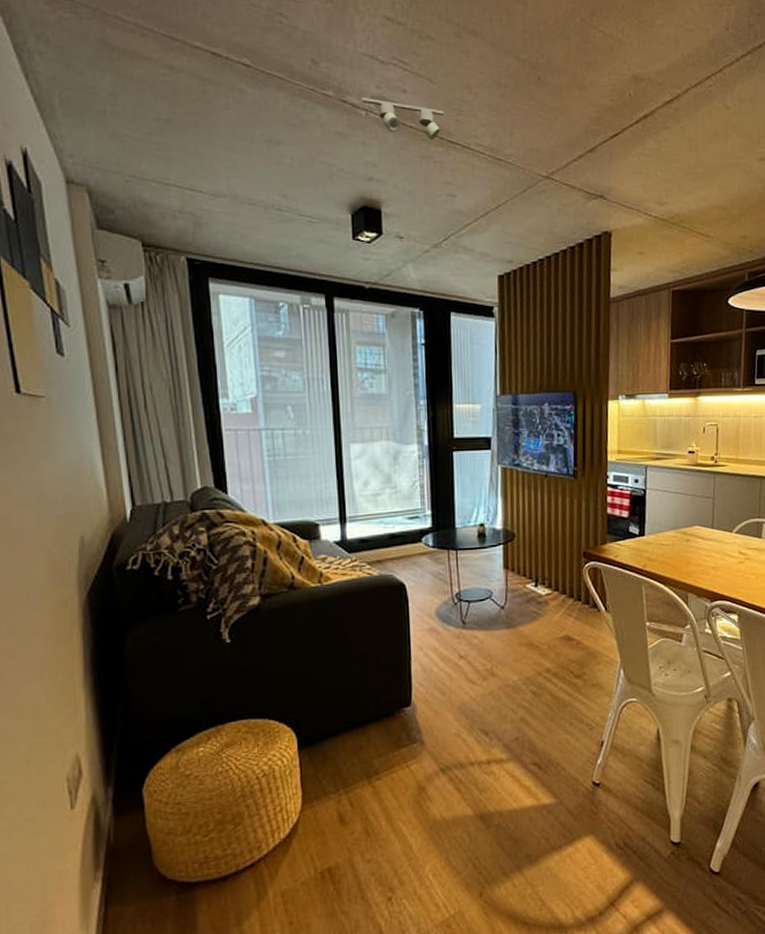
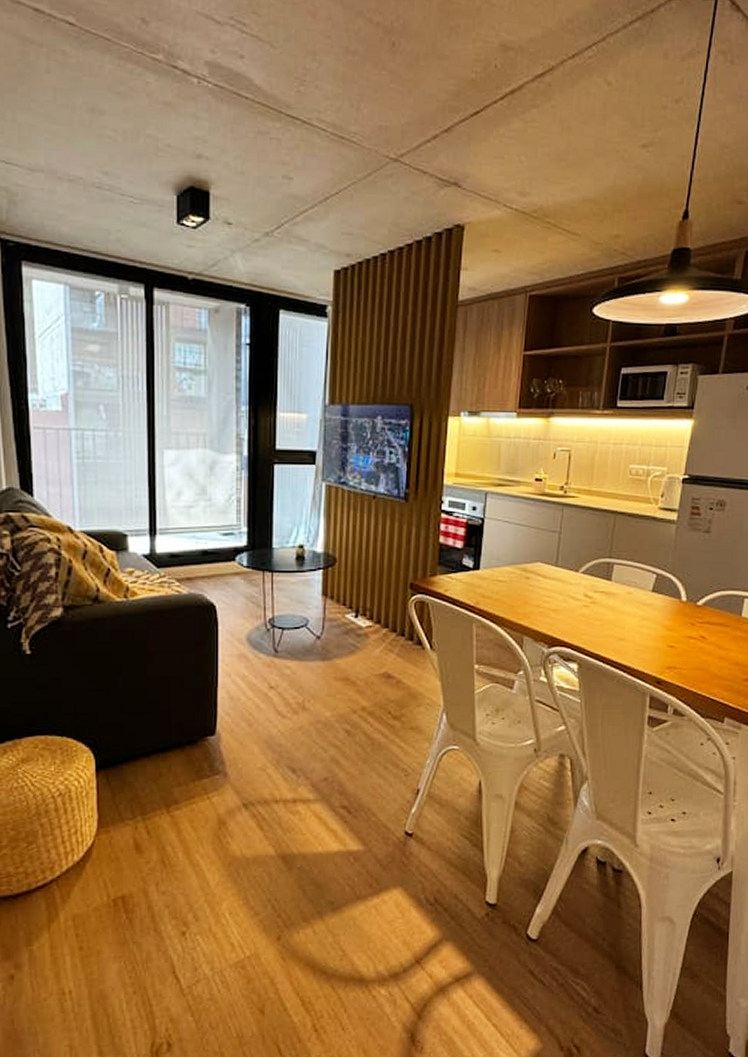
track lighting: present [362,97,444,141] -> none [194,63,284,115]

